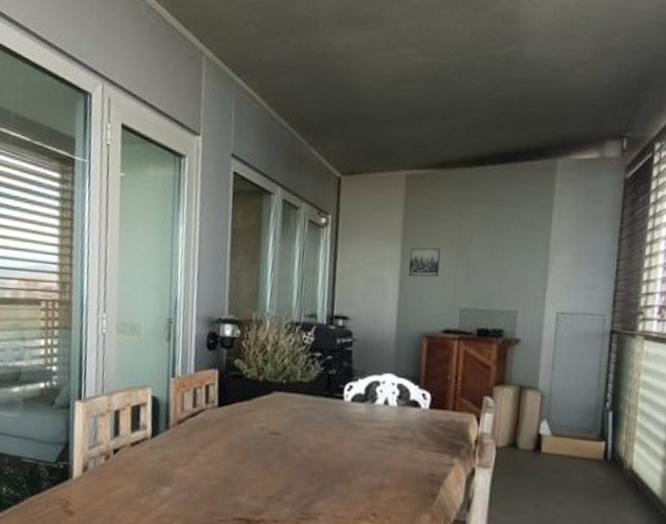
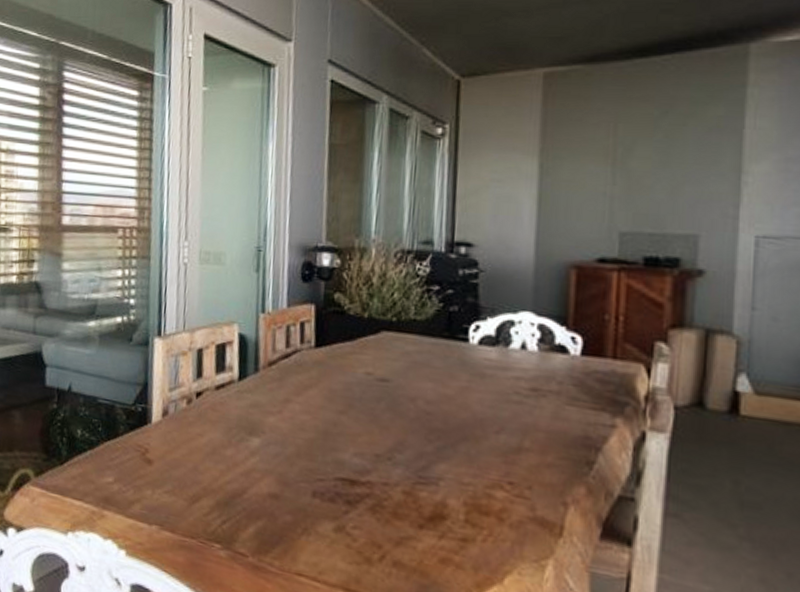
wall art: present [408,247,440,278] -> none [549,158,591,195]

